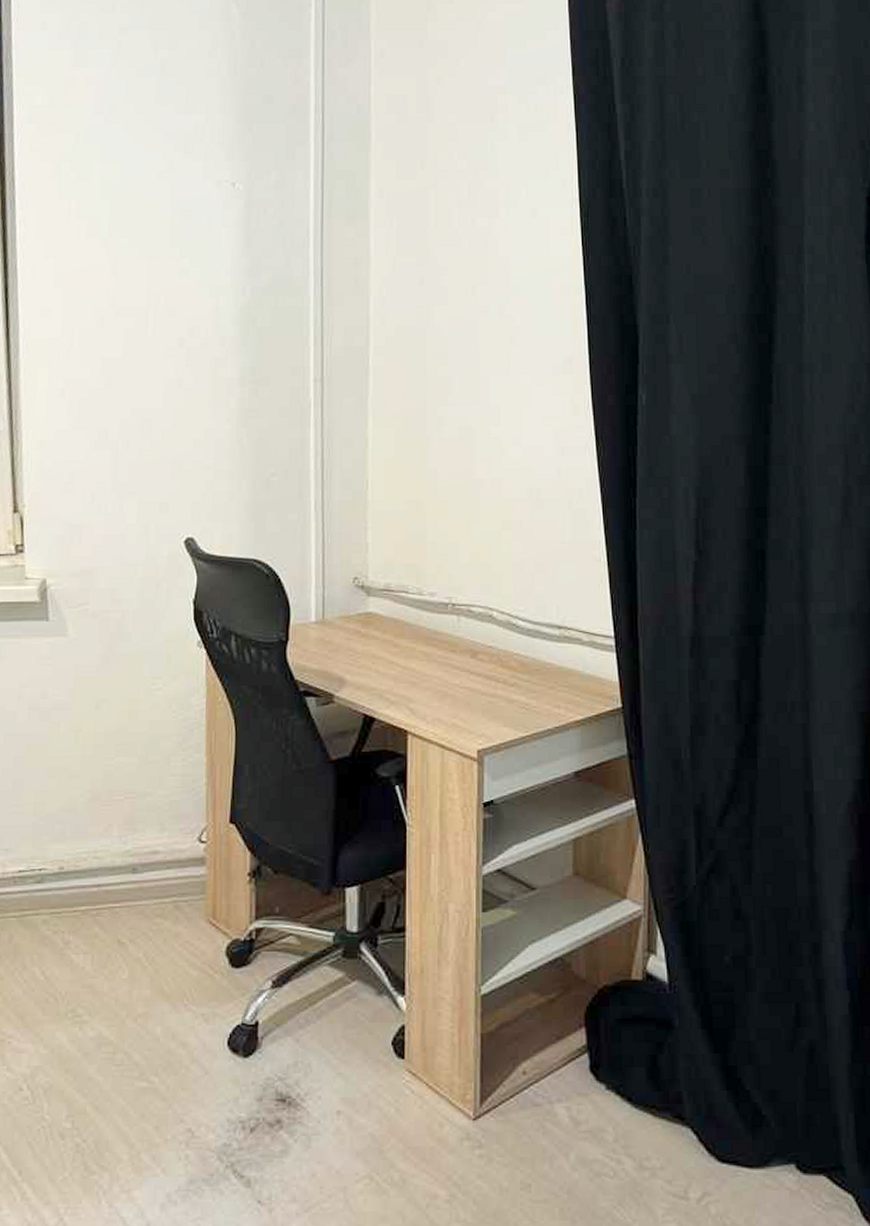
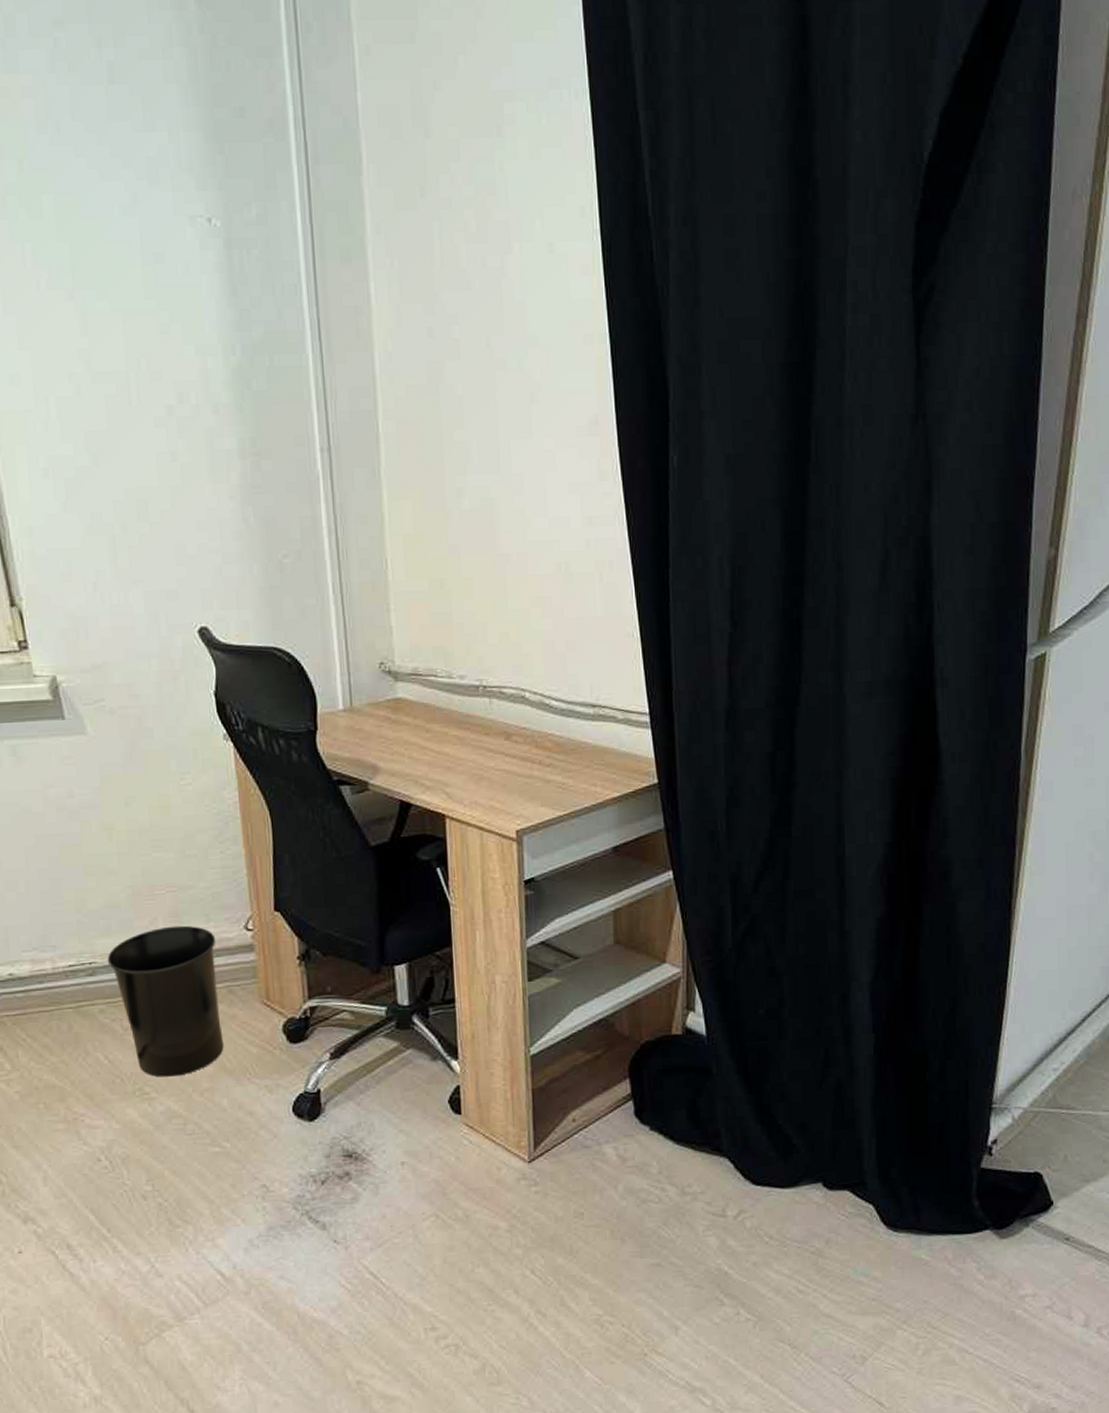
waste bin: none [57,834,168,998] -> present [107,925,224,1077]

